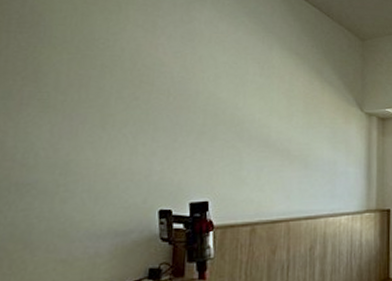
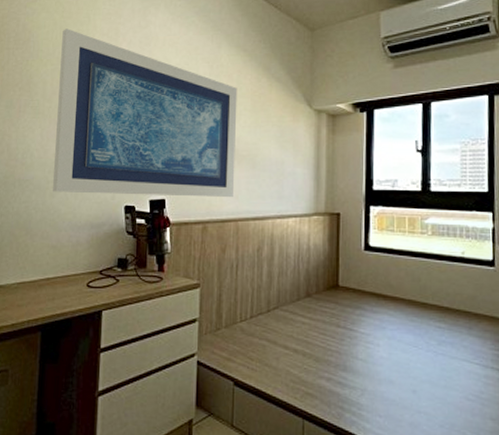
wall art: none [64,15,290,198] -> present [53,28,238,197]

